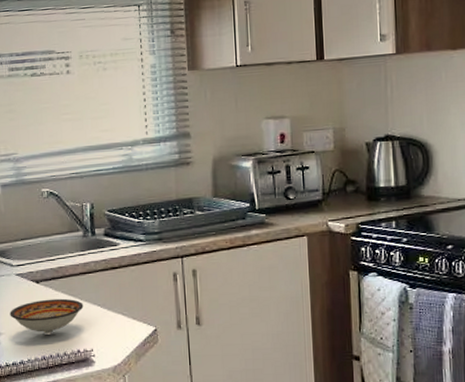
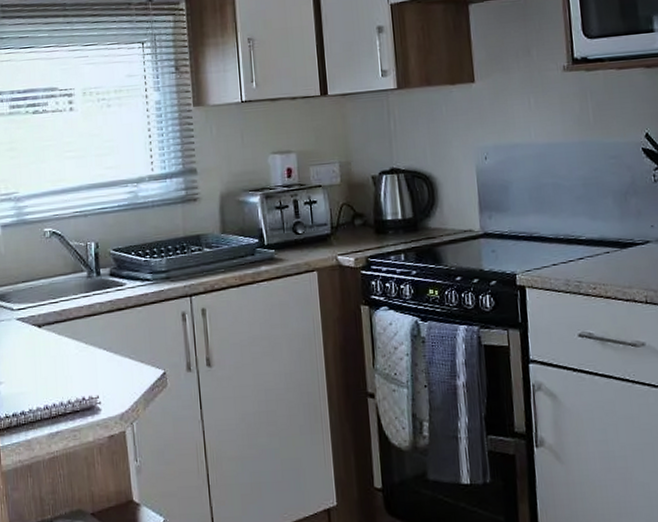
bowl: present [10,298,84,333] -> none [10,343,89,381]

